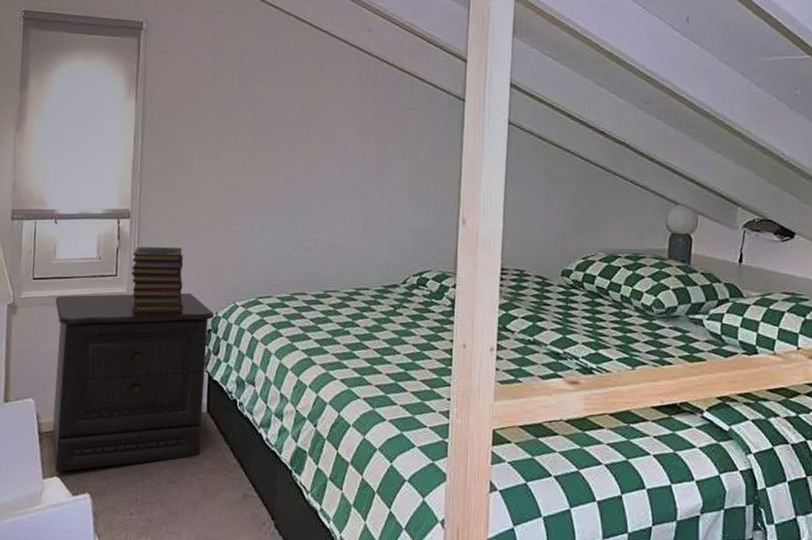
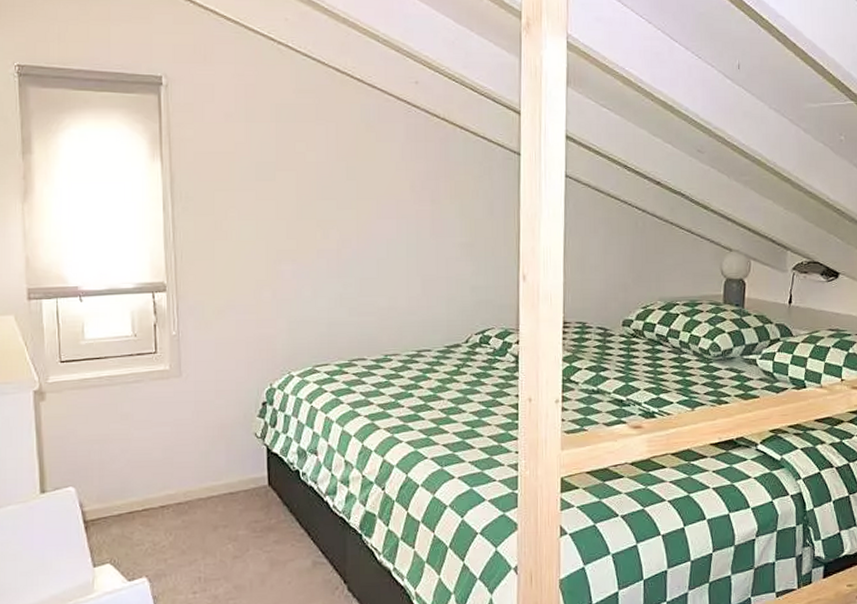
nightstand: present [52,292,214,471] -> none [88,365,268,558]
book stack: present [131,246,184,313] -> none [173,320,234,390]

